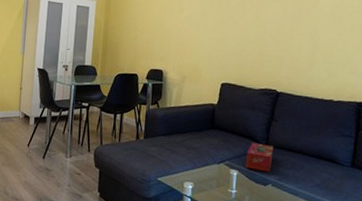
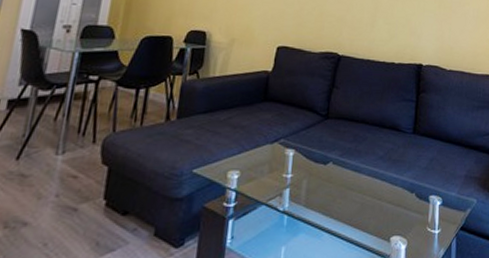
tissue box: present [245,143,274,173] -> none [303,115,335,148]

